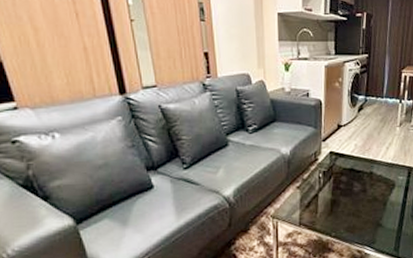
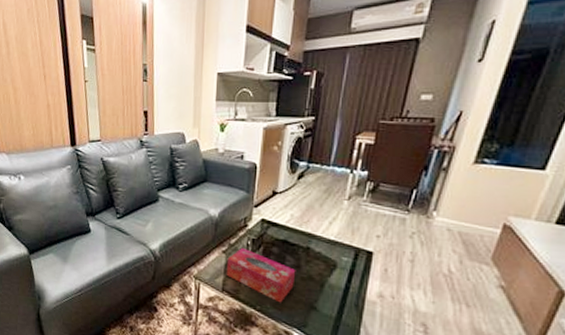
tissue box: none [301,180,363,226] -> present [226,247,296,303]

